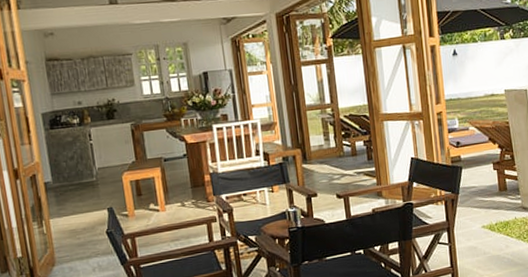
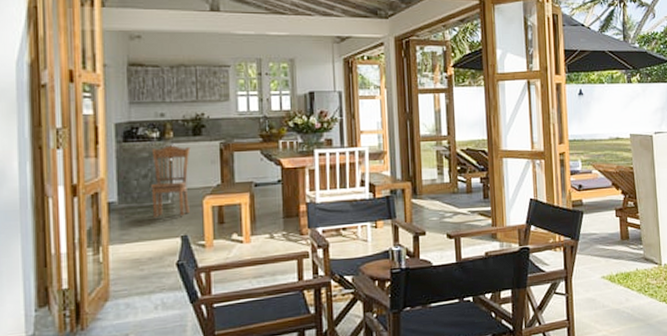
dining chair: none [74,129,112,193] -> present [151,145,191,217]

